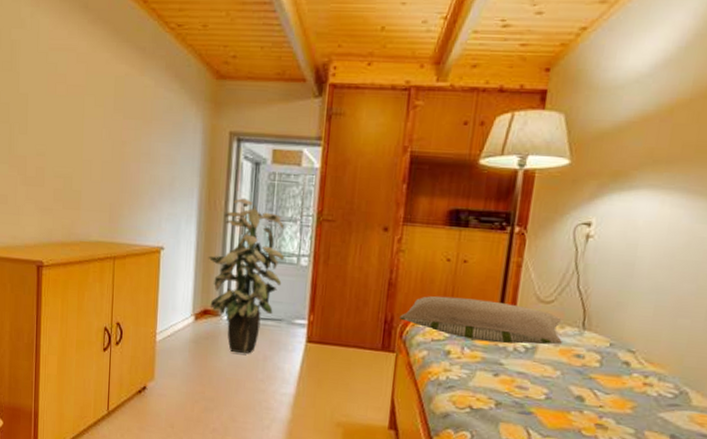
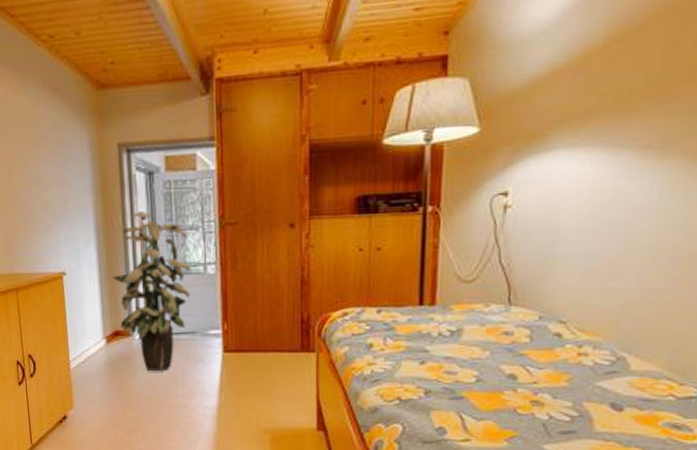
pillow: present [399,296,563,345] -> none [315,287,490,330]

